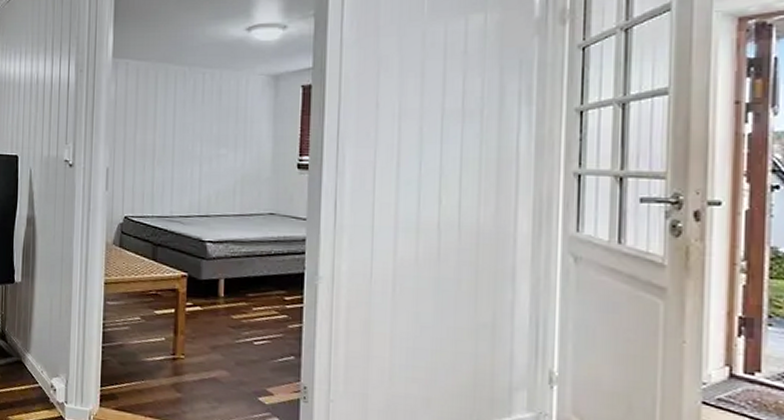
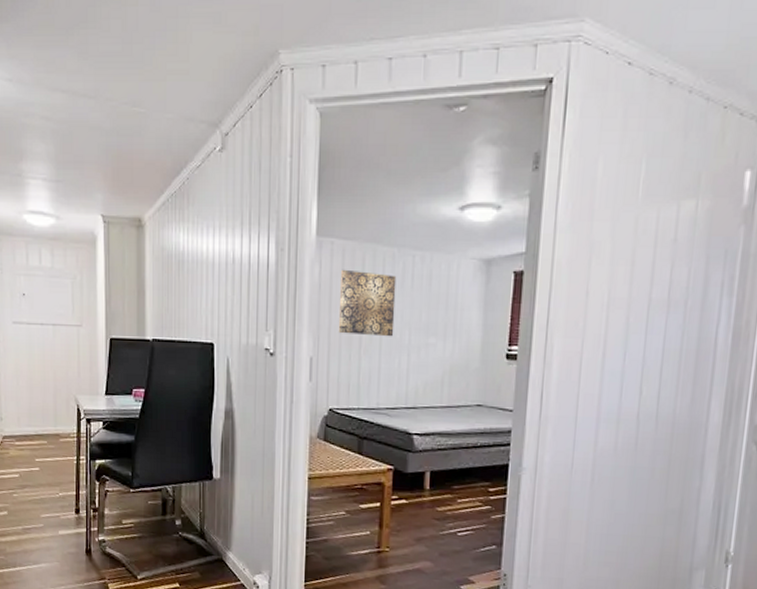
wall art: none [133,87,188,149] -> present [338,269,397,337]

